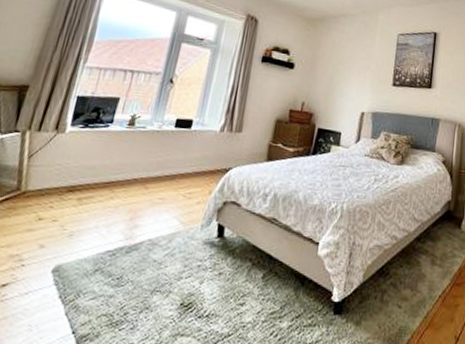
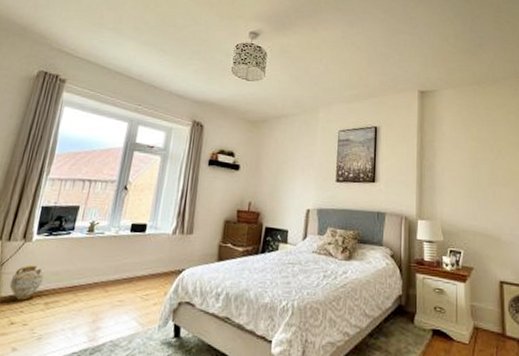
ceramic jug: none [38,158,78,195] -> present [9,265,44,301]

